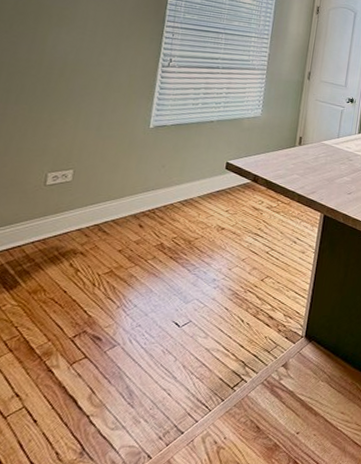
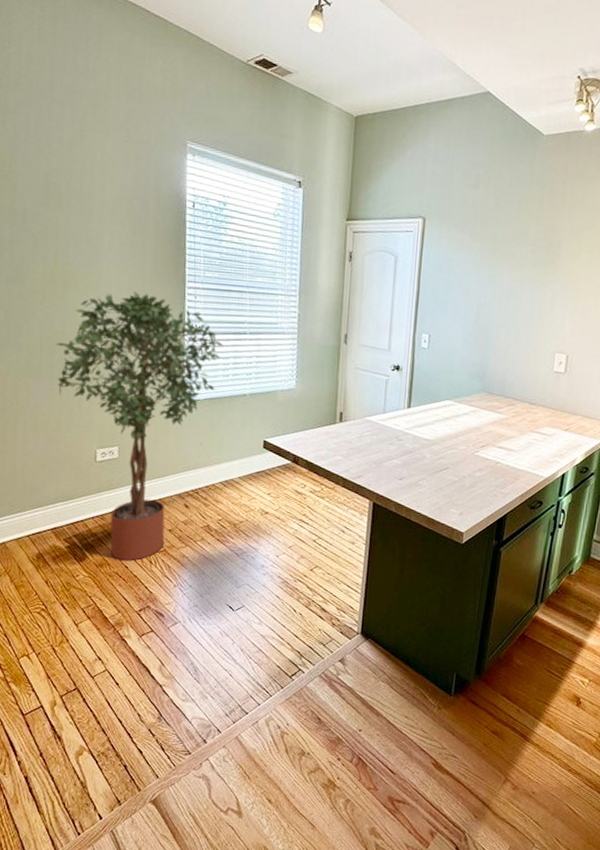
potted tree: none [13,25,196,285] -> present [56,290,223,561]

